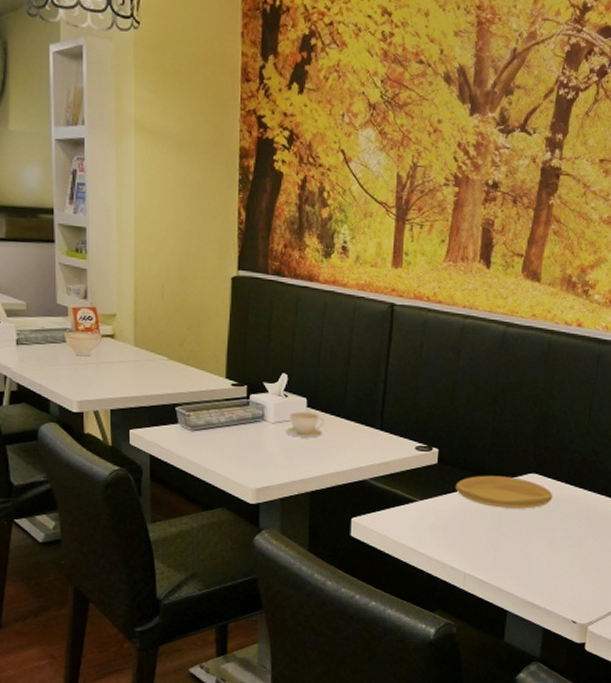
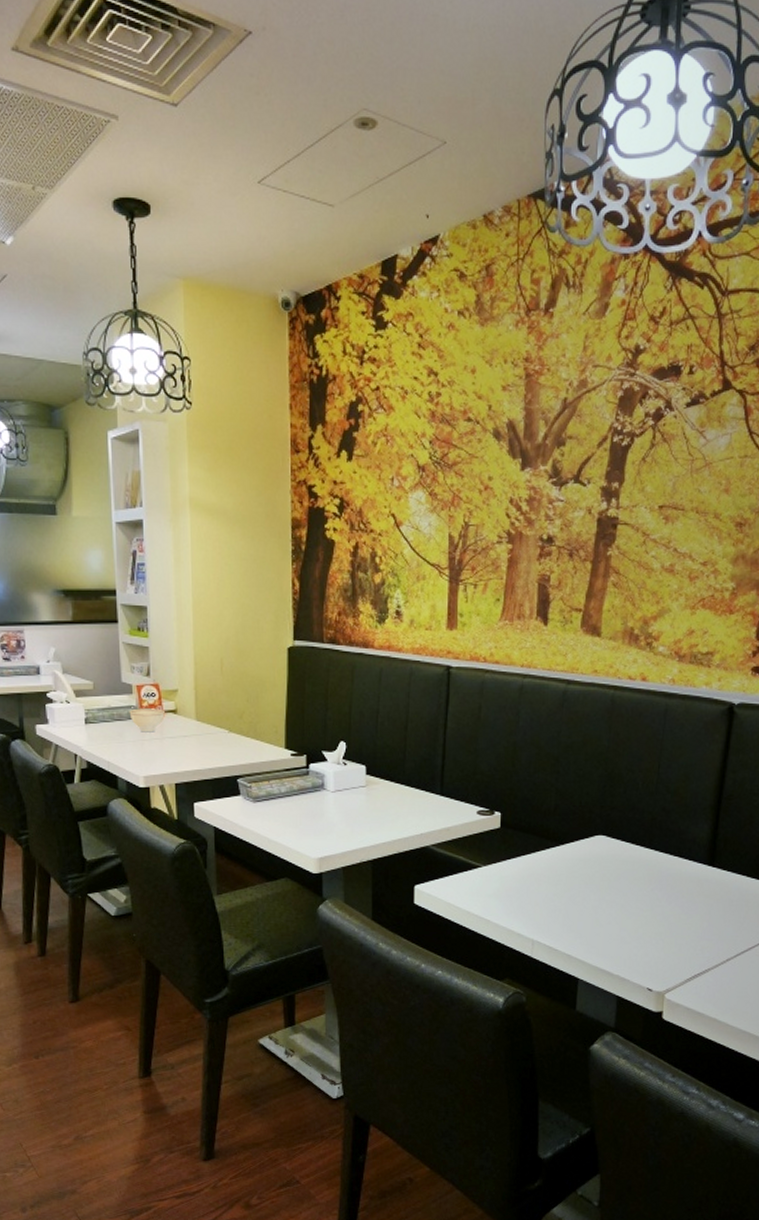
teacup: present [285,411,324,438] -> none [346,779,383,805]
plate: present [455,475,553,509] -> none [519,838,622,872]

